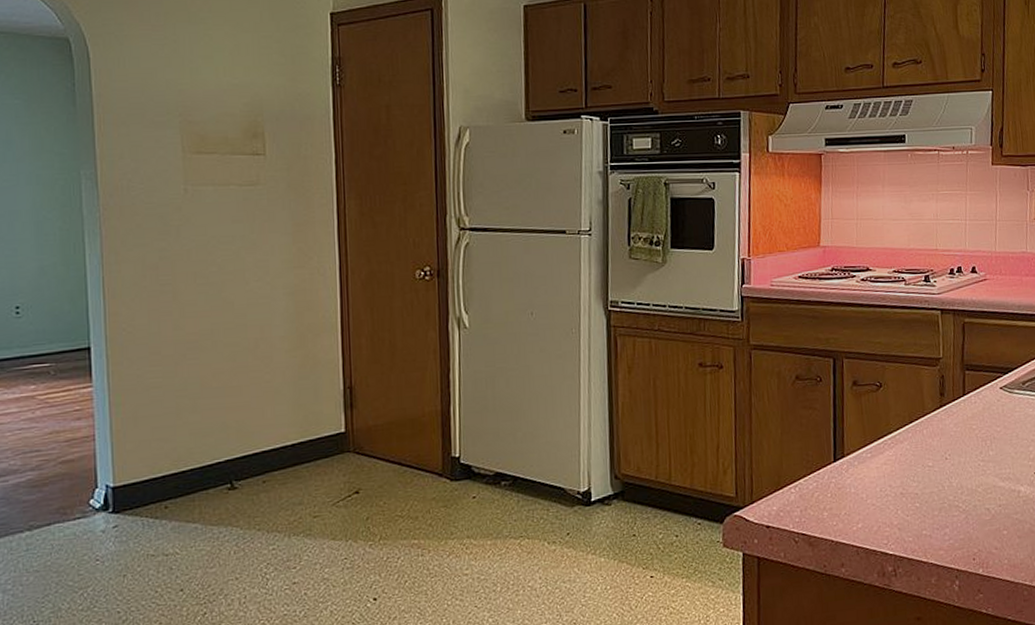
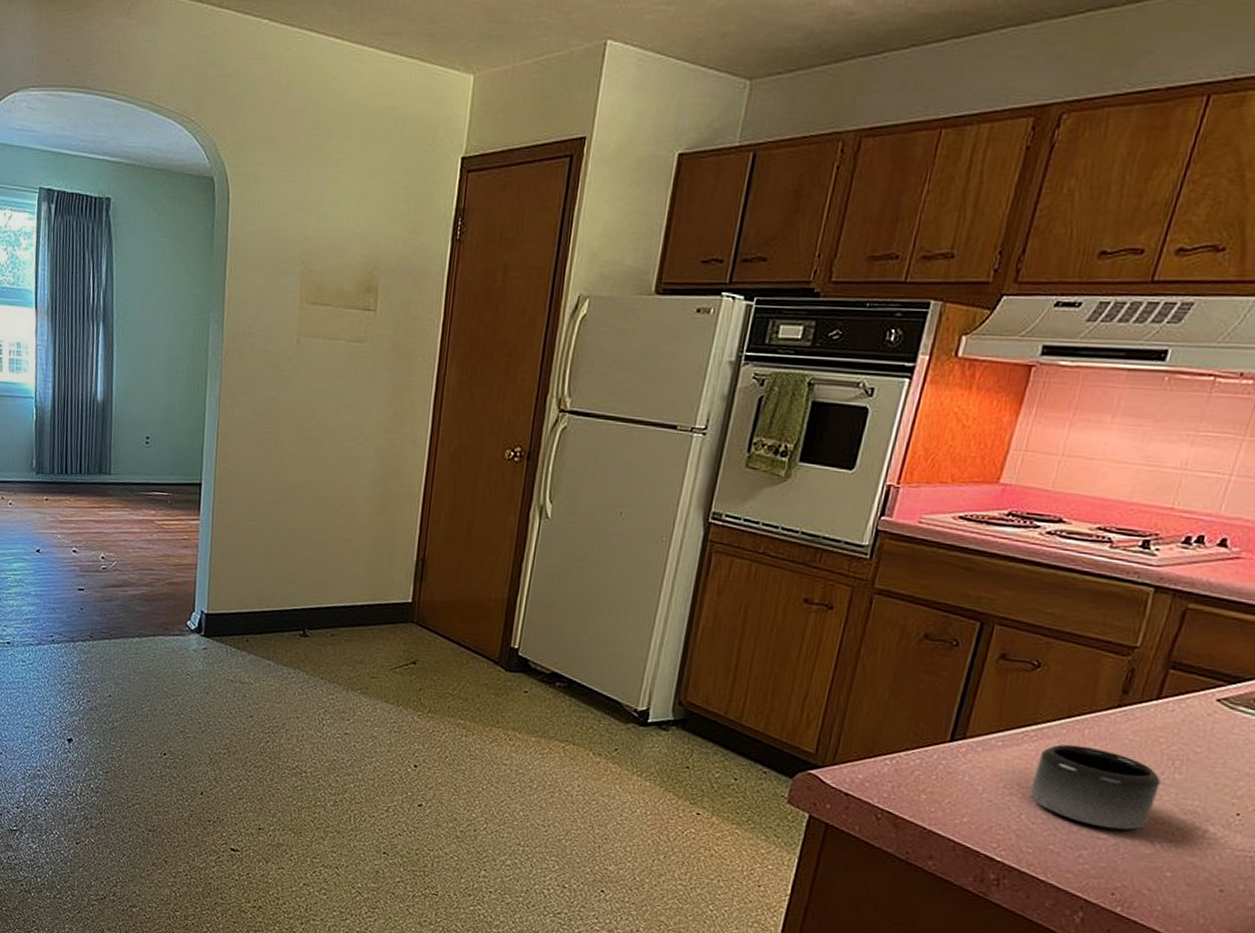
mug: none [898,443,983,507] -> present [1030,744,1161,830]

